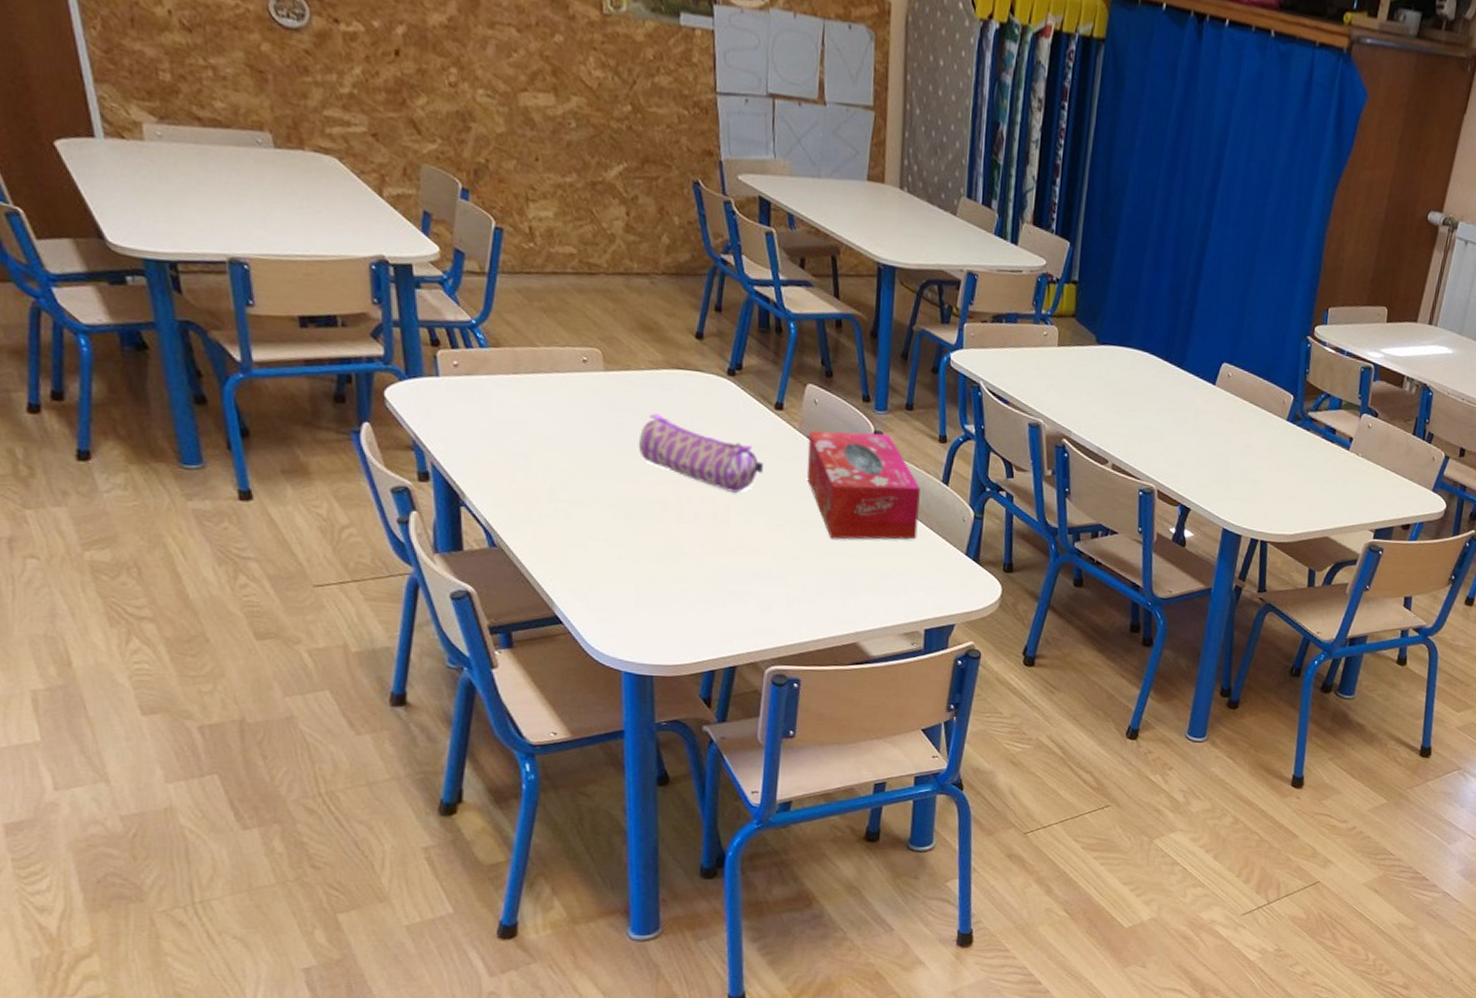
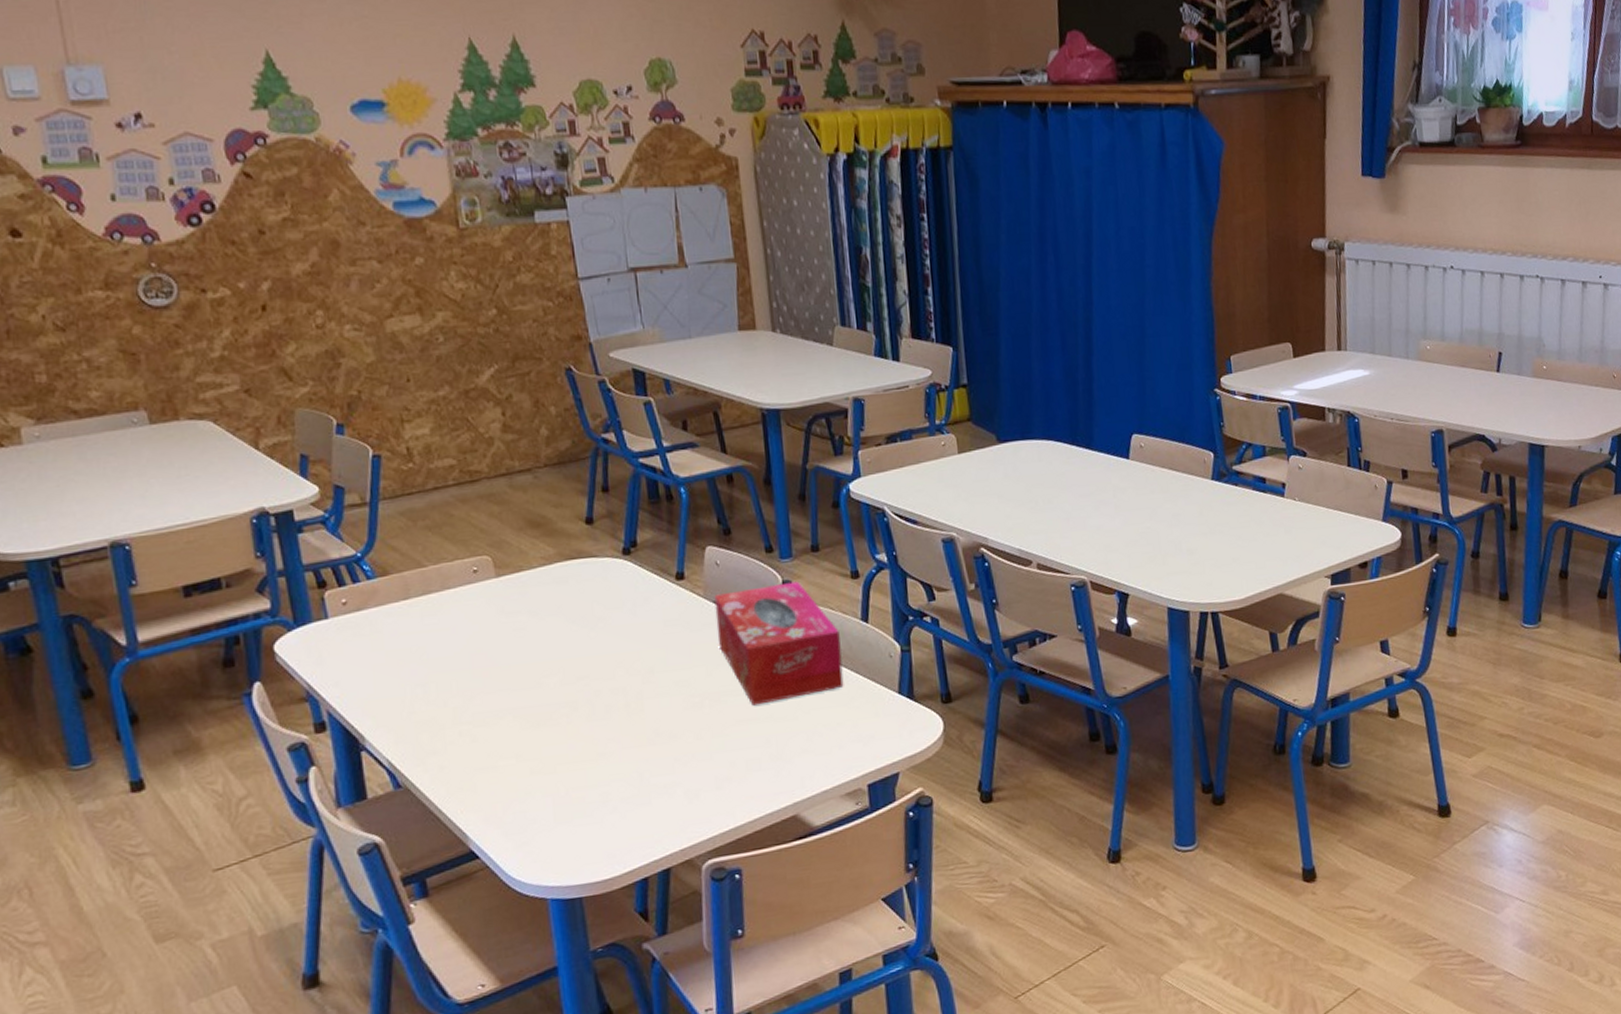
pencil case: present [638,413,763,493] -> none [539,609,672,677]

